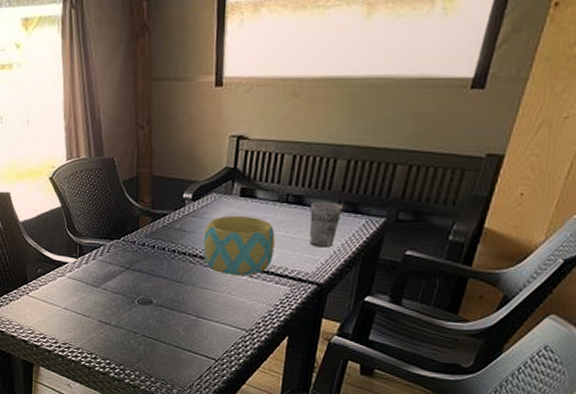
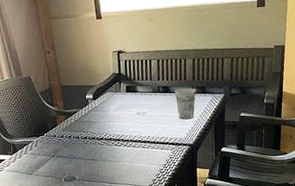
bowl: present [203,216,275,276] -> none [105,105,157,149]

